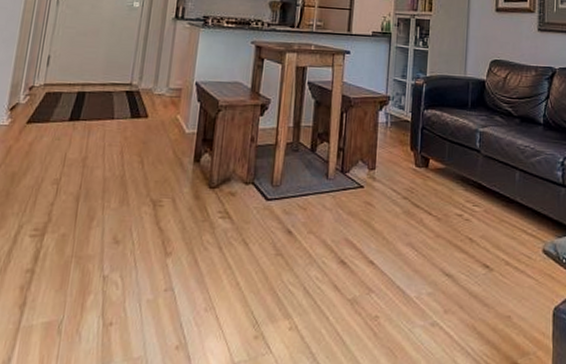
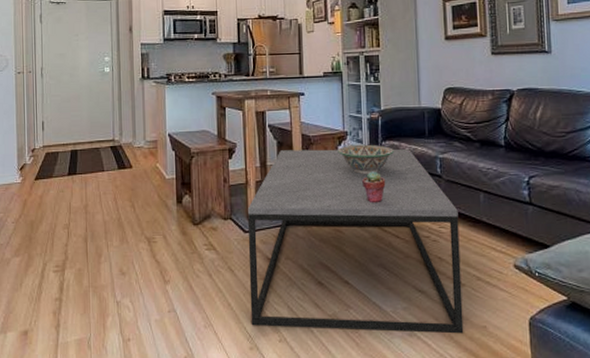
coffee table: none [260,111,493,324] -> present [248,149,464,334]
decorative bowl: none [378,110,436,143] -> present [338,144,395,174]
potted succulent: none [399,140,424,176] -> present [362,171,386,204]

